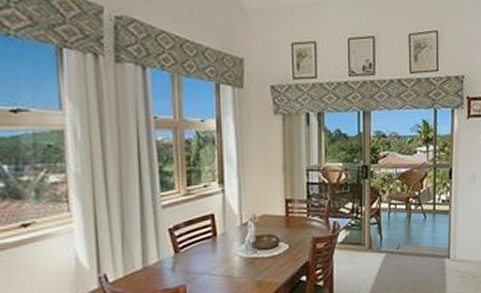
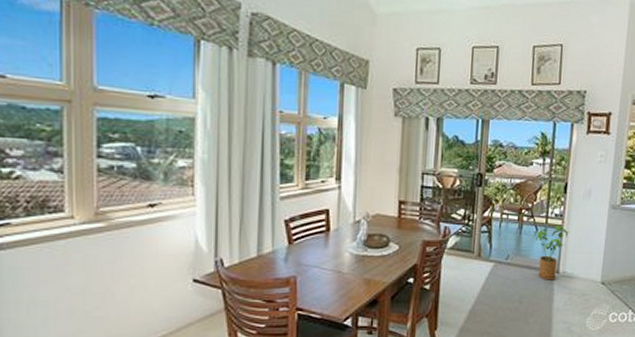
house plant: none [425,210,457,266] -> present [536,224,569,280]

